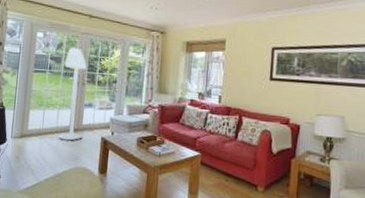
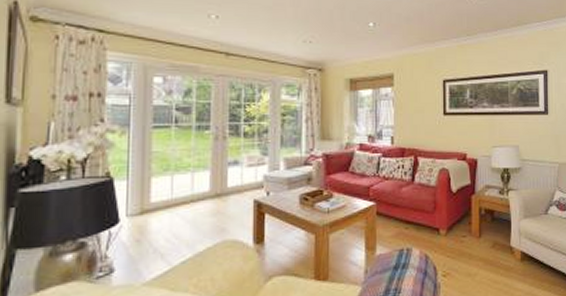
floor lamp: present [59,47,87,141] -> none [195,93,229,210]

